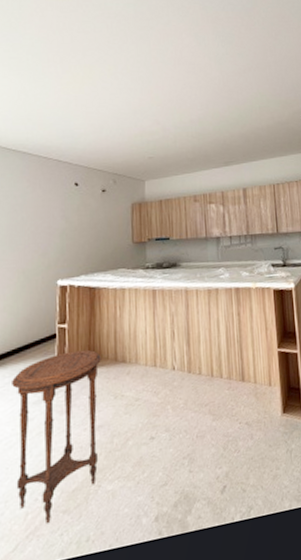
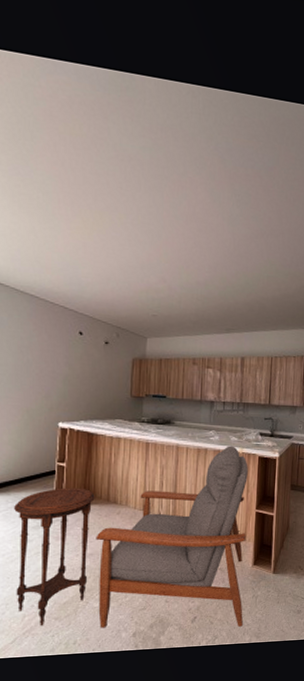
chair: none [105,281,280,516] -> present [96,446,248,628]

